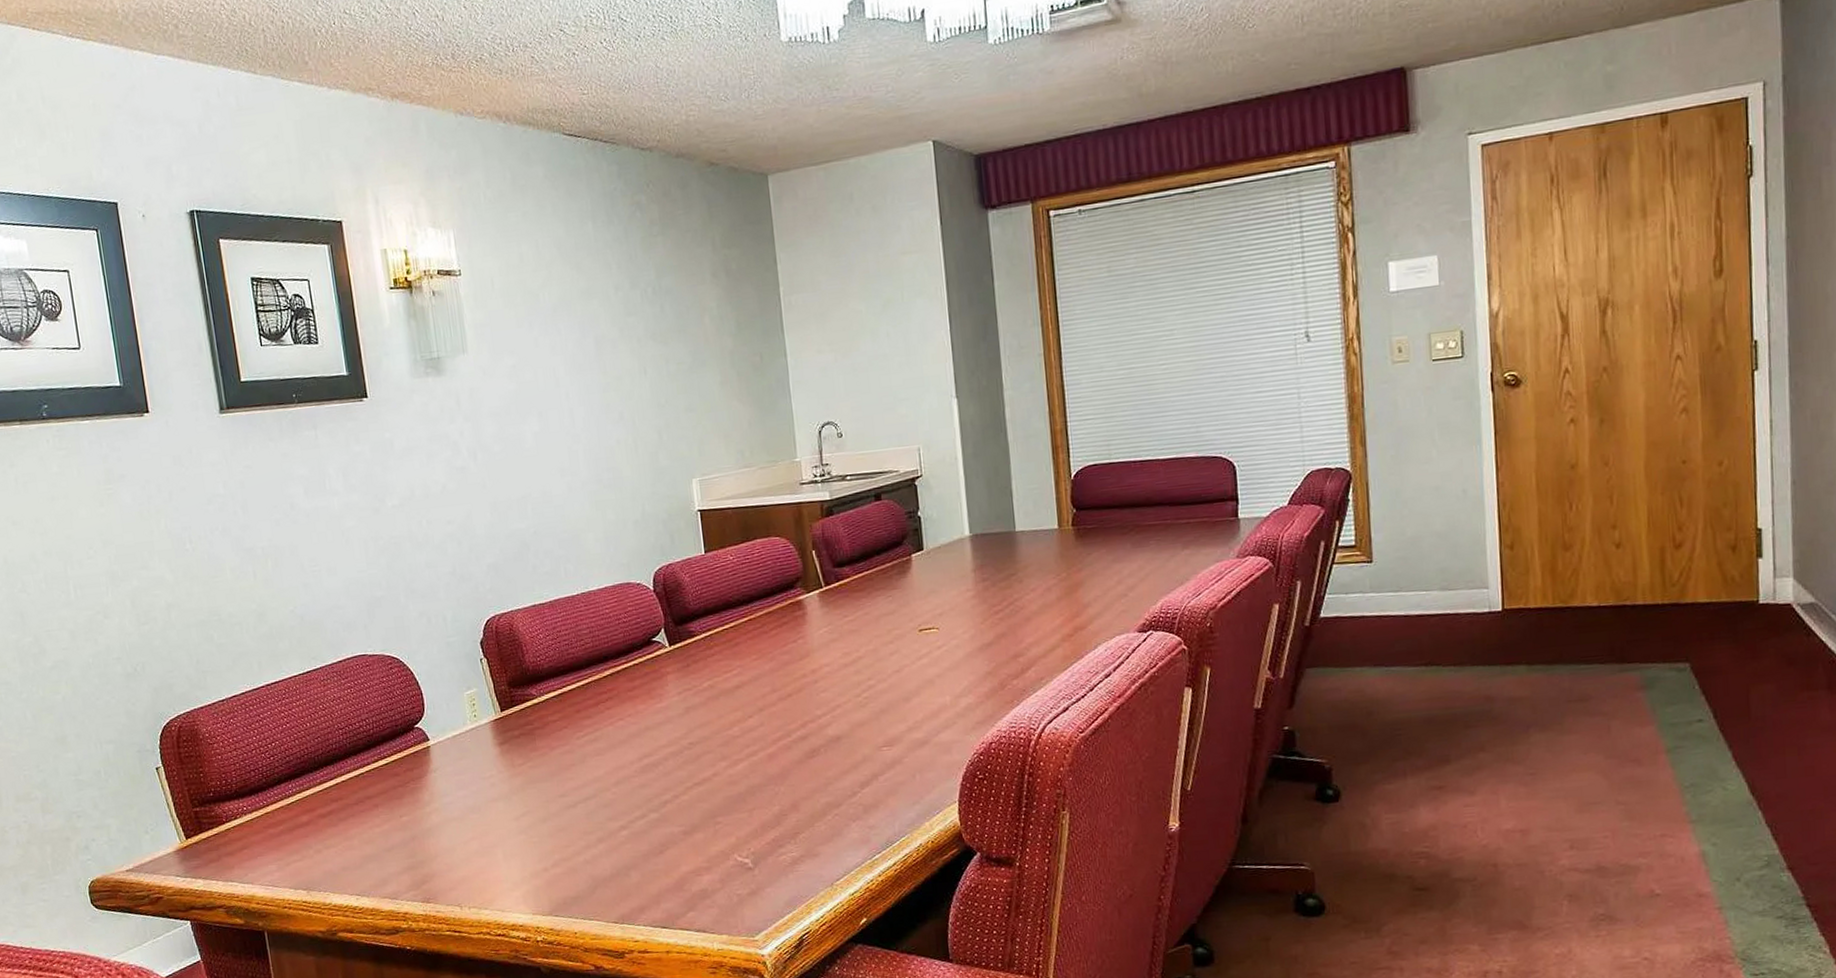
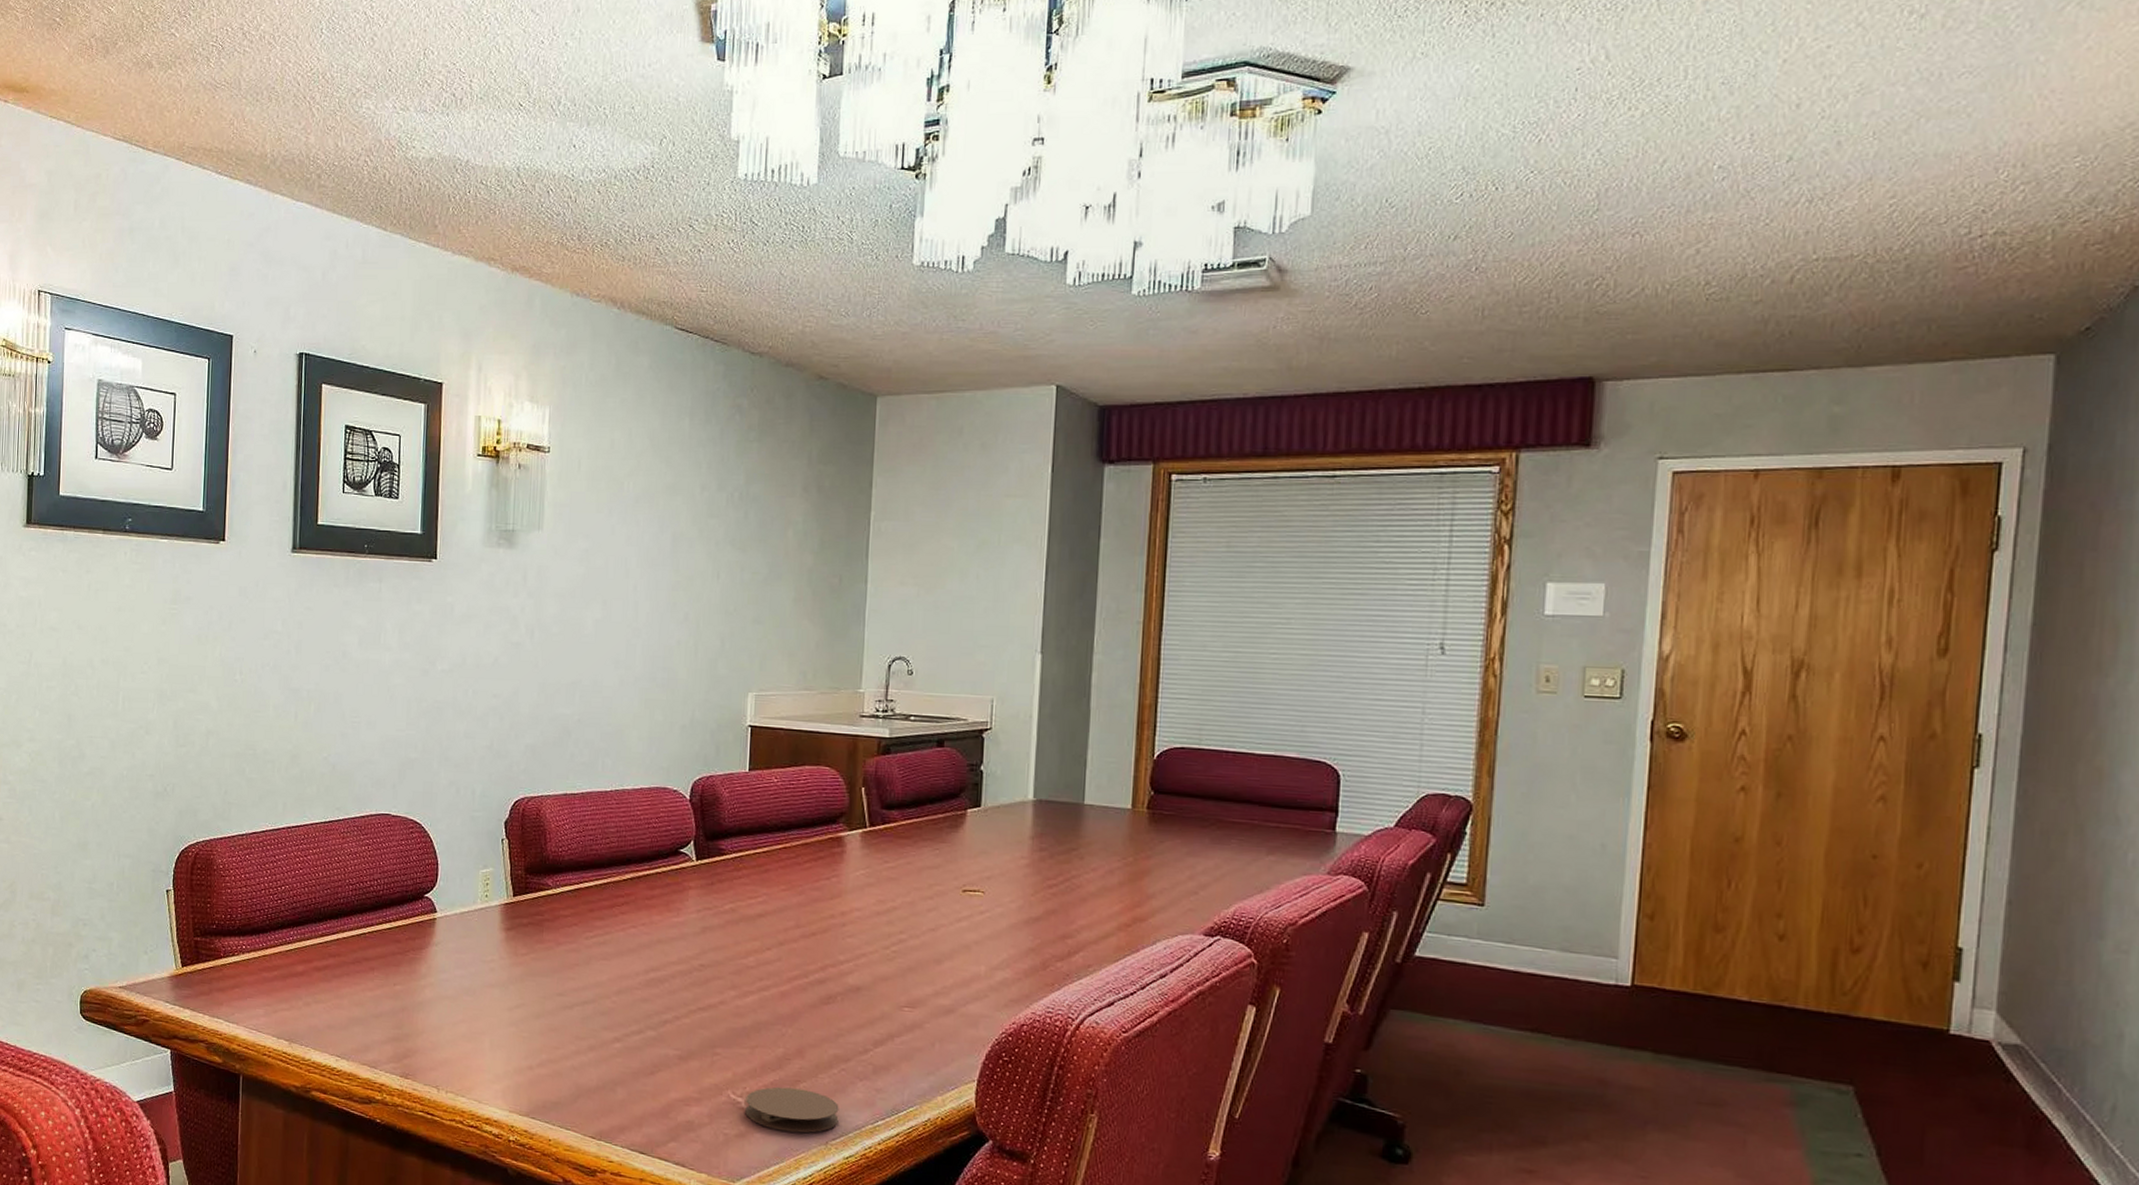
coaster: none [751,839,840,882] -> present [745,1086,839,1133]

